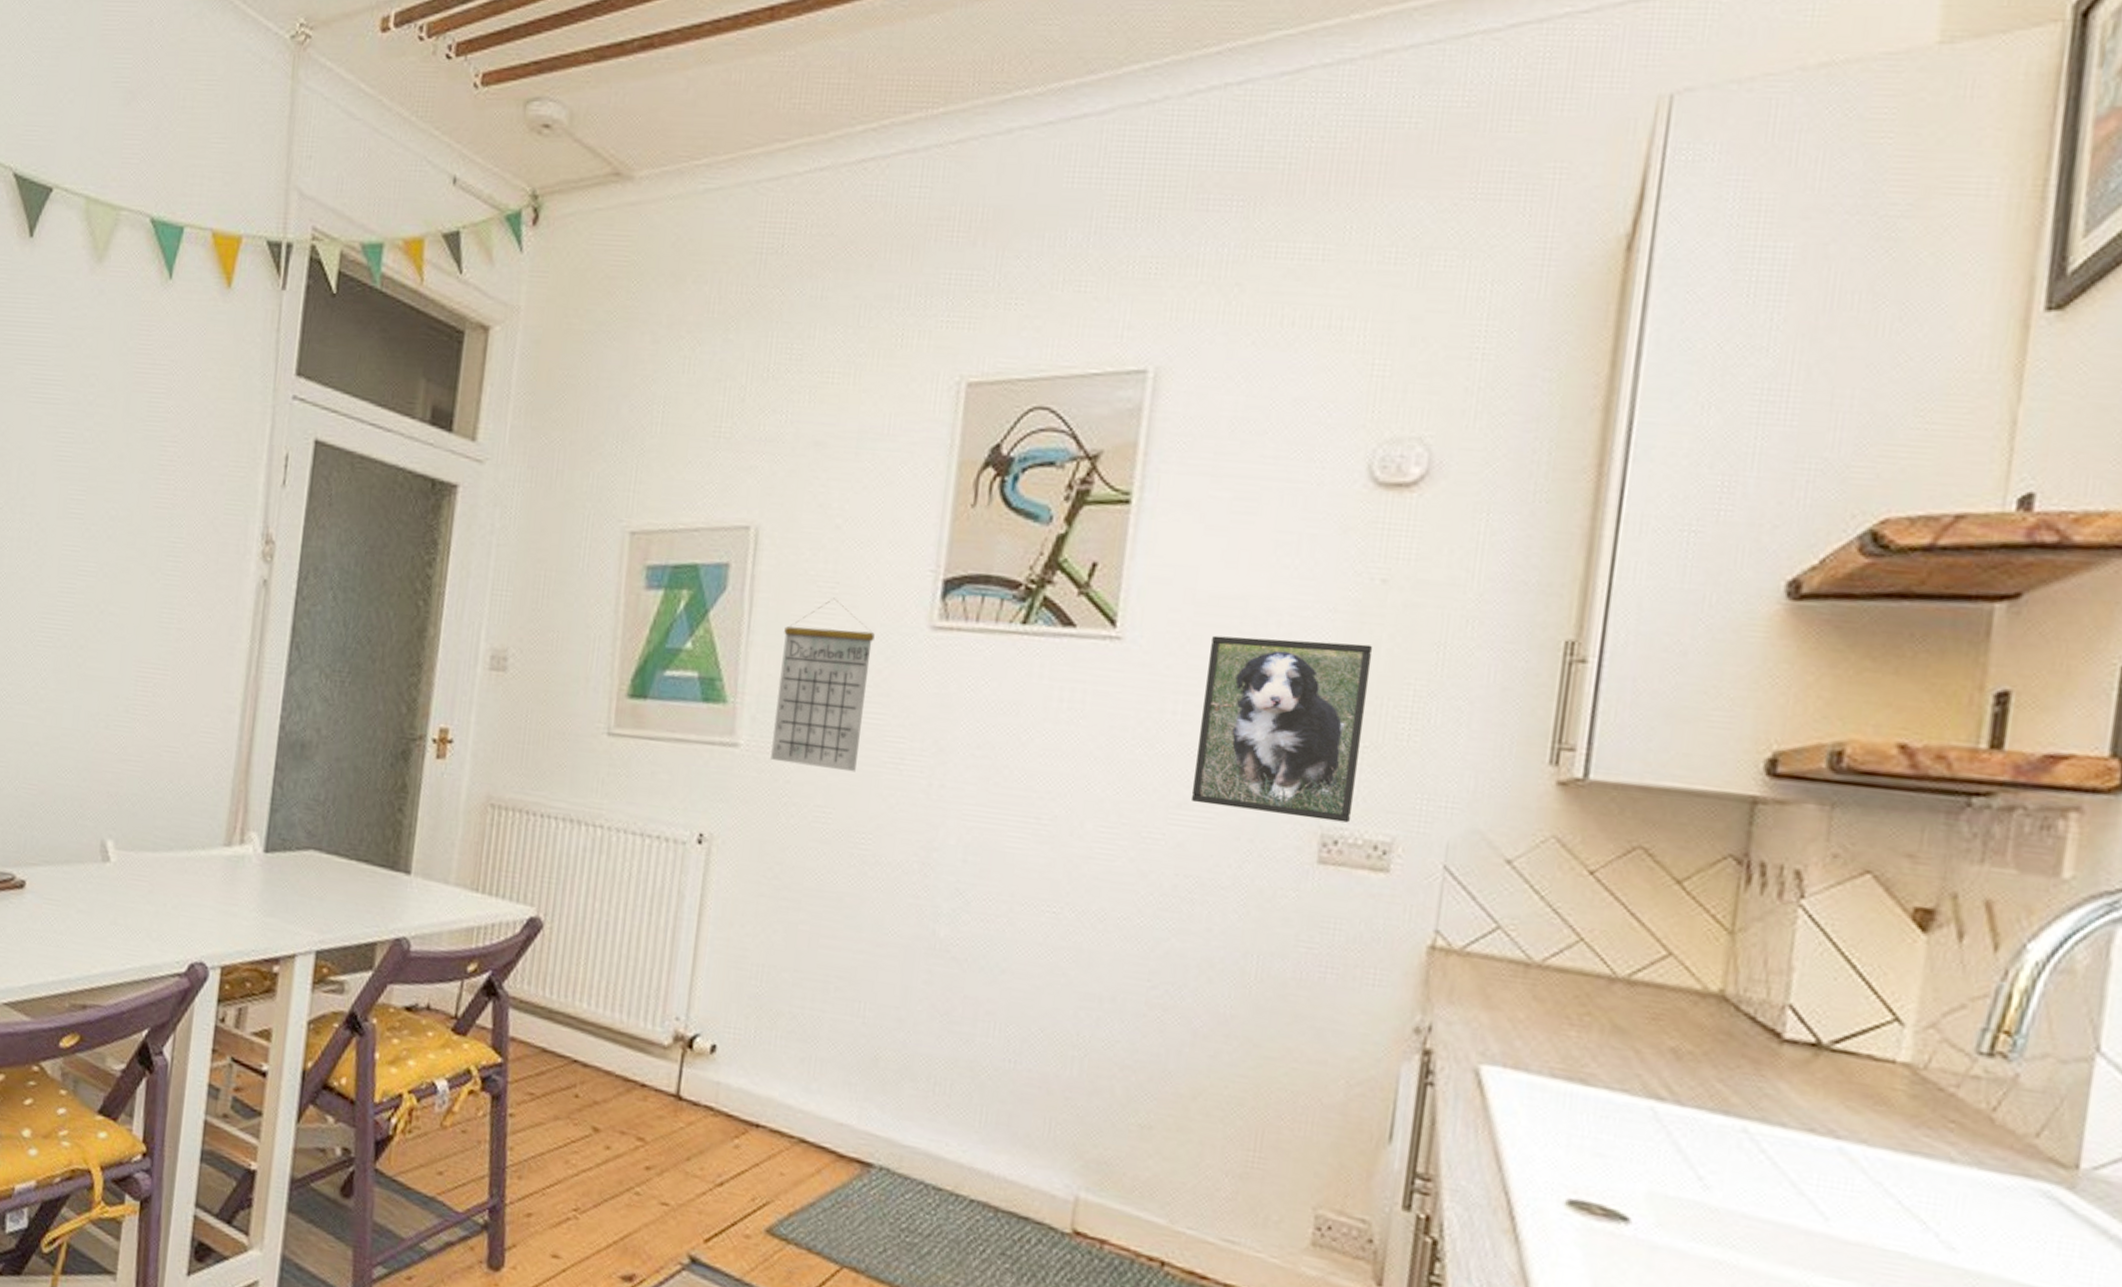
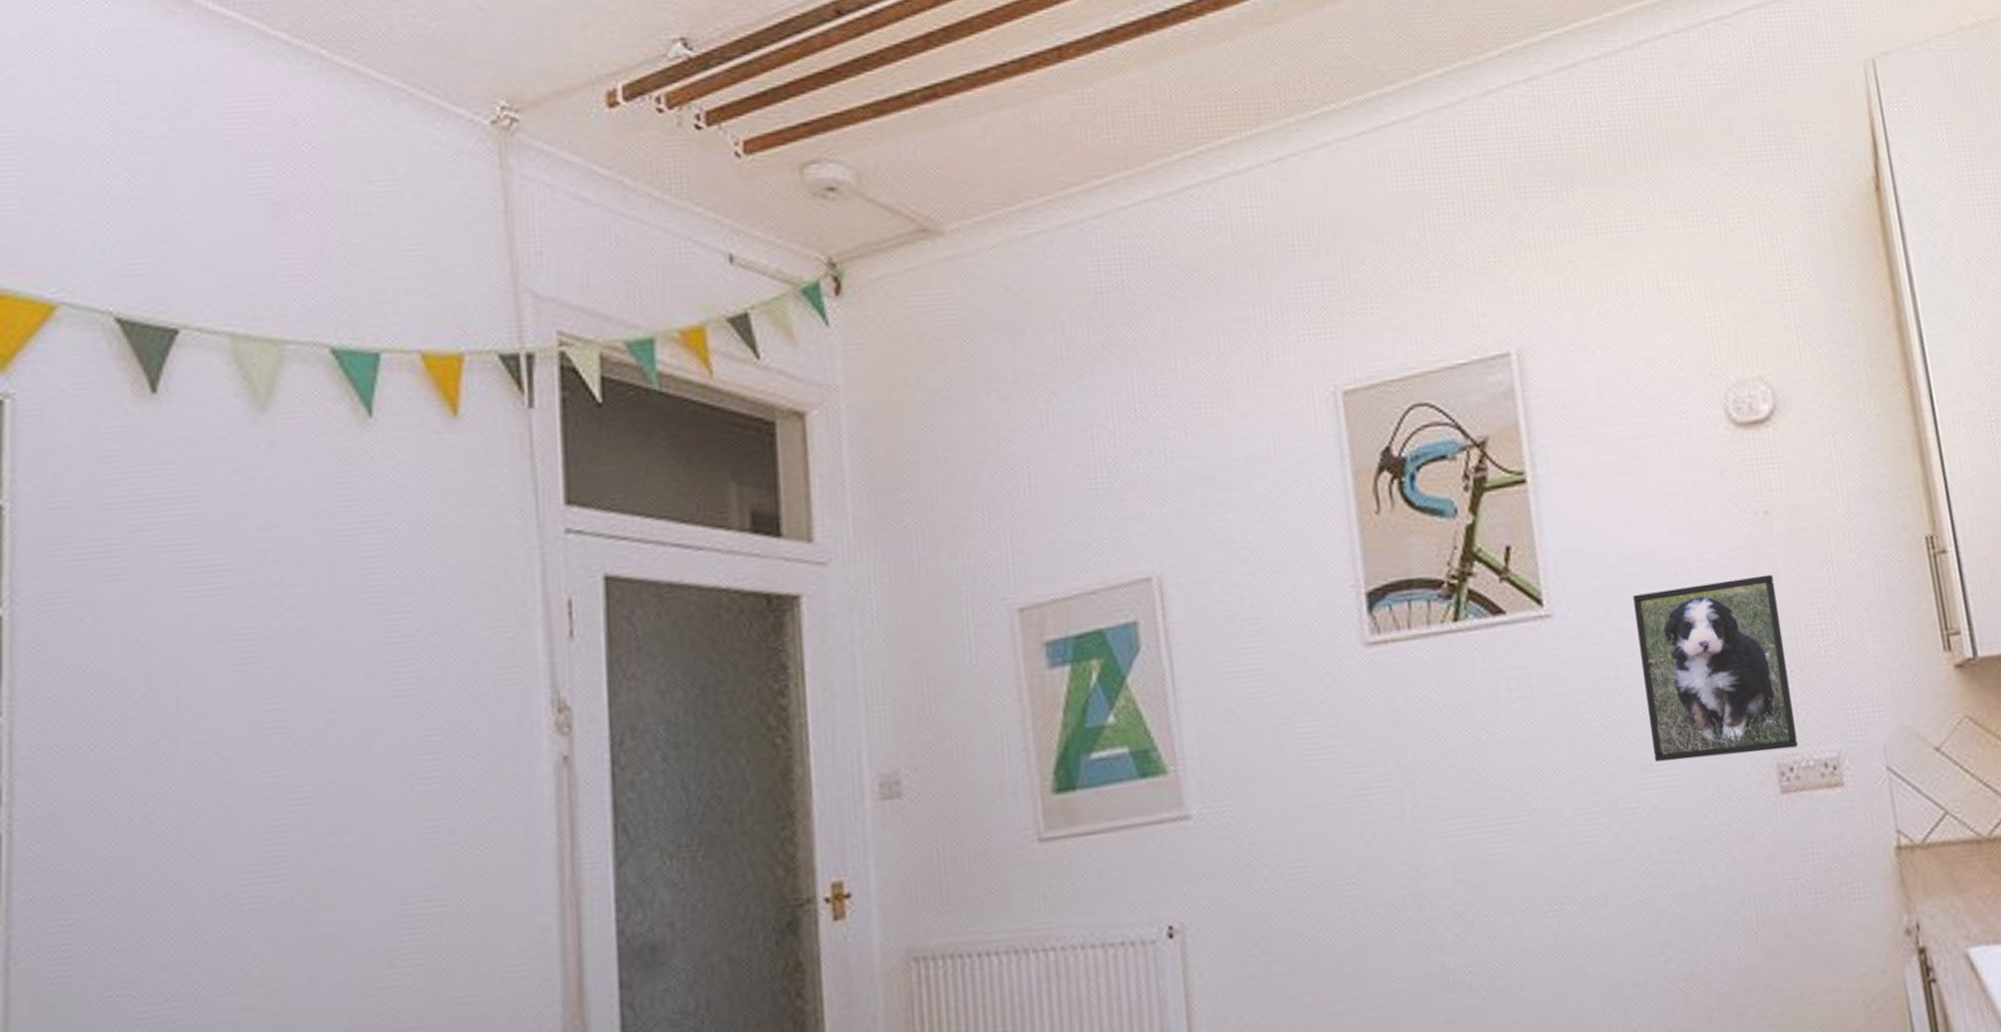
calendar: present [771,598,875,772] -> none [1213,634,1323,824]

